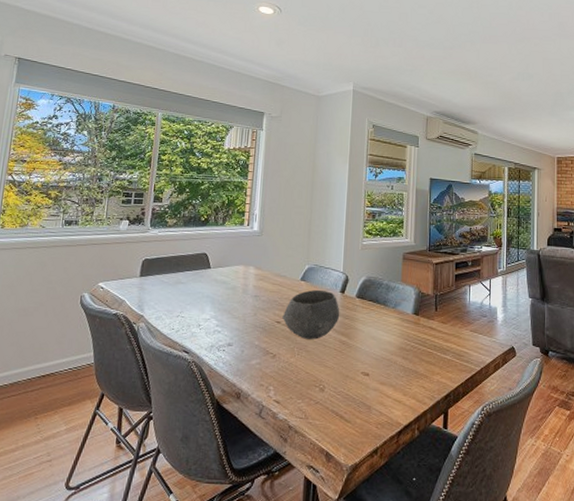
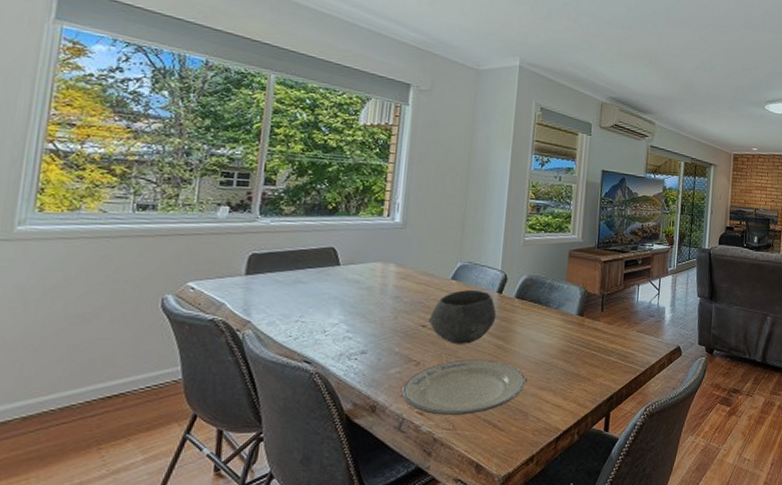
plate: none [261,353,369,405] -> present [402,359,526,415]

